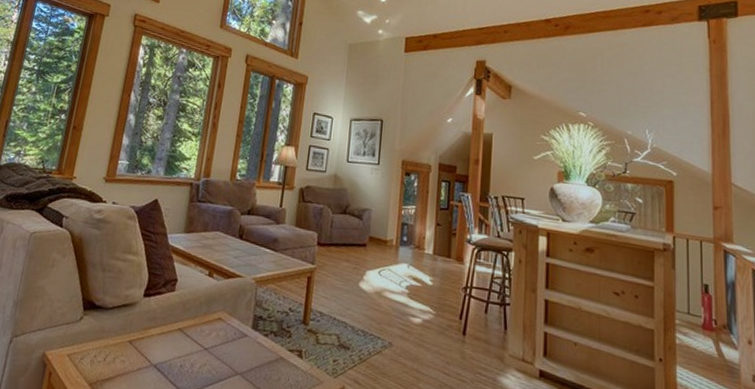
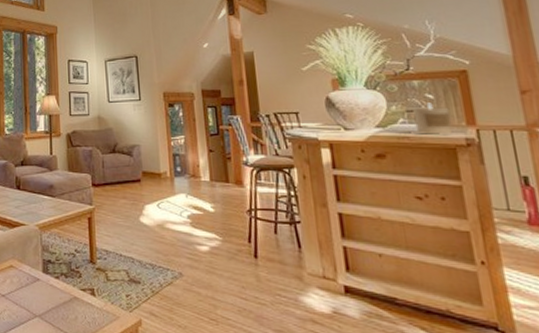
candle: none [623,206,654,238] -> present [412,103,453,135]

